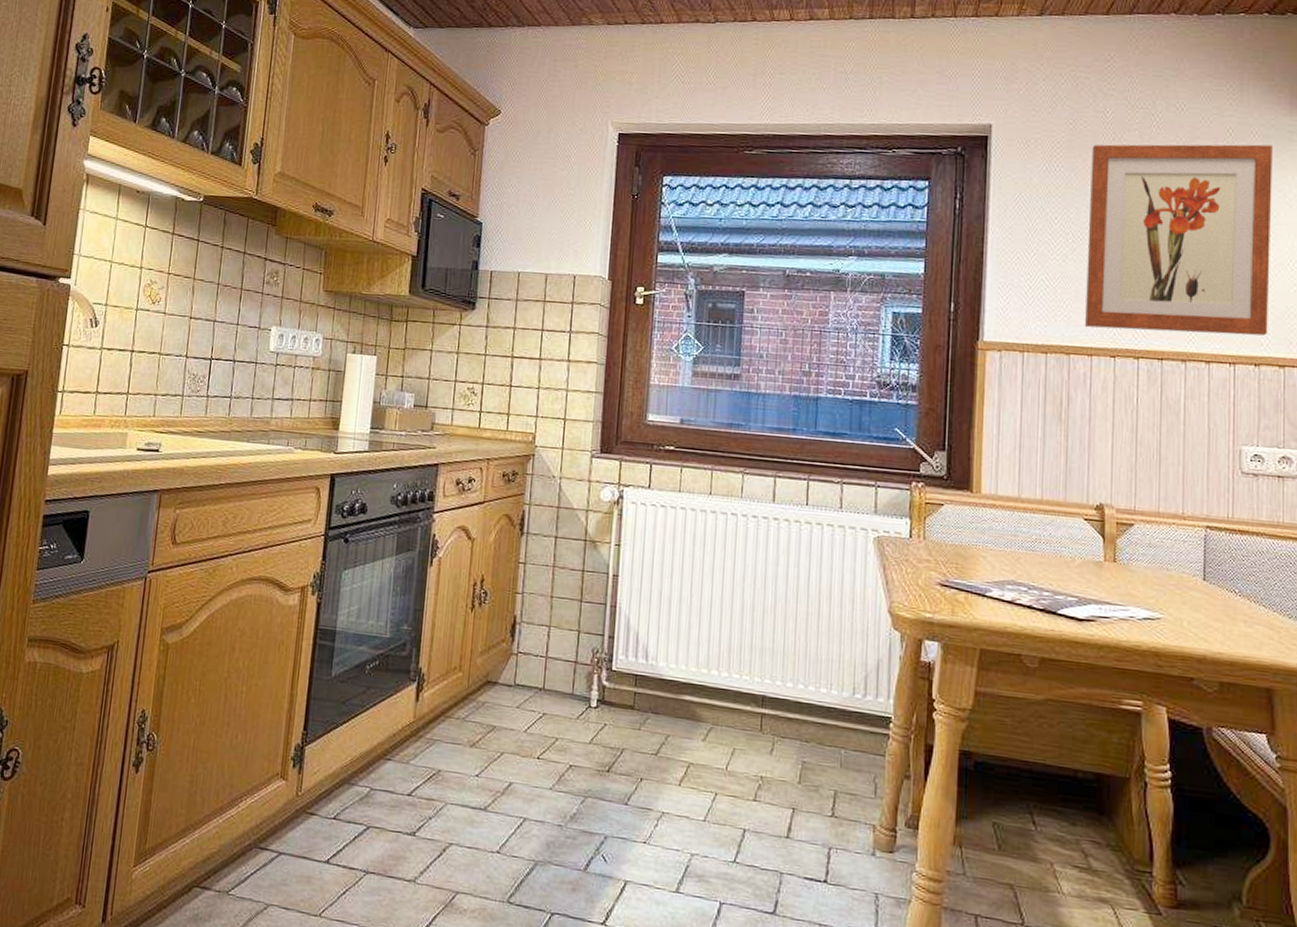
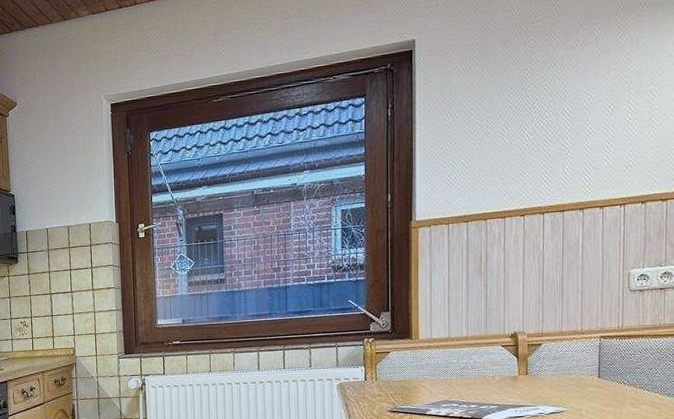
wall art: present [1085,144,1273,336] -> none [499,12,659,196]

